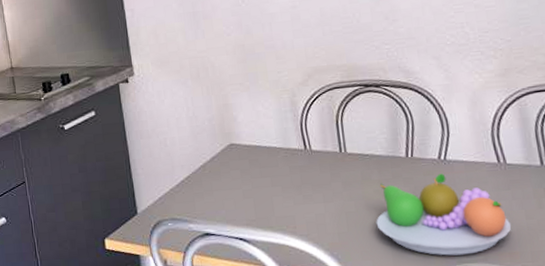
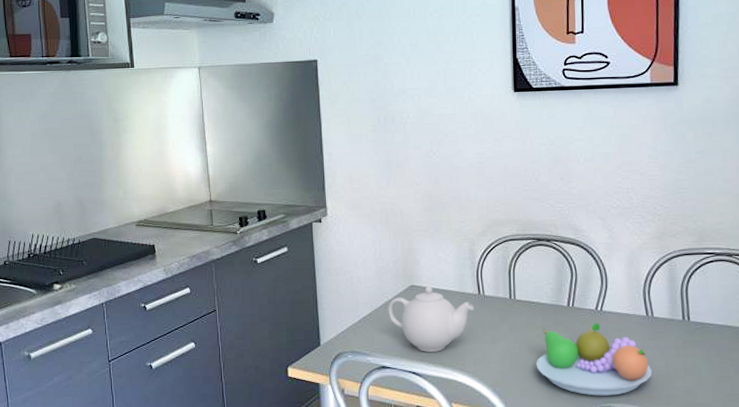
teapot: none [207,142,301,216] -> present [388,285,474,352]

